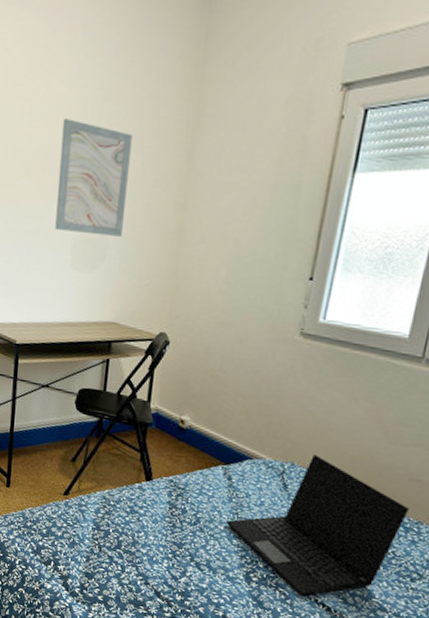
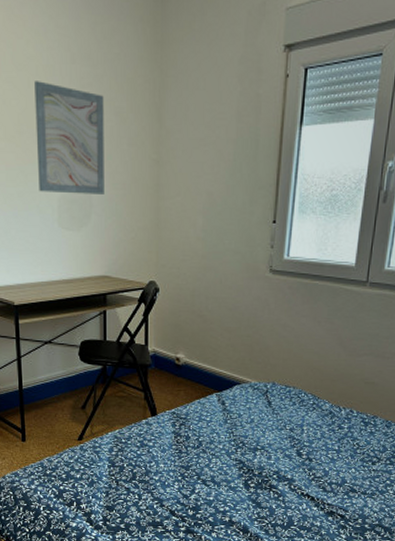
laptop: present [226,454,409,597] -> none [225,373,366,492]

